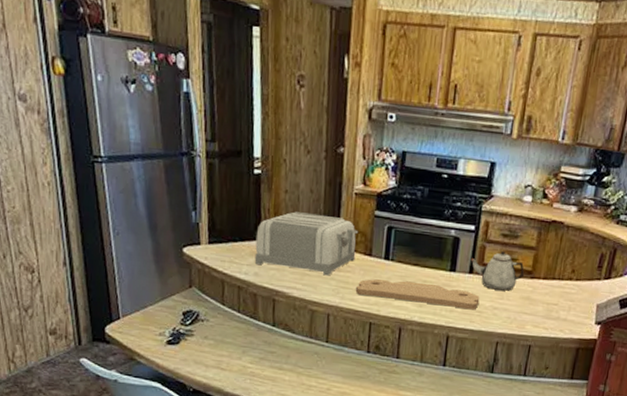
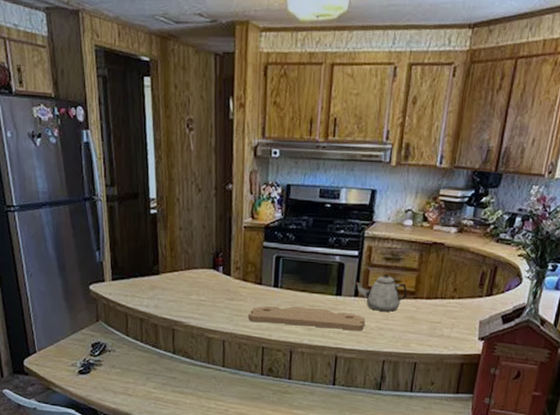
toaster: present [254,212,359,276] -> none [154,247,249,305]

